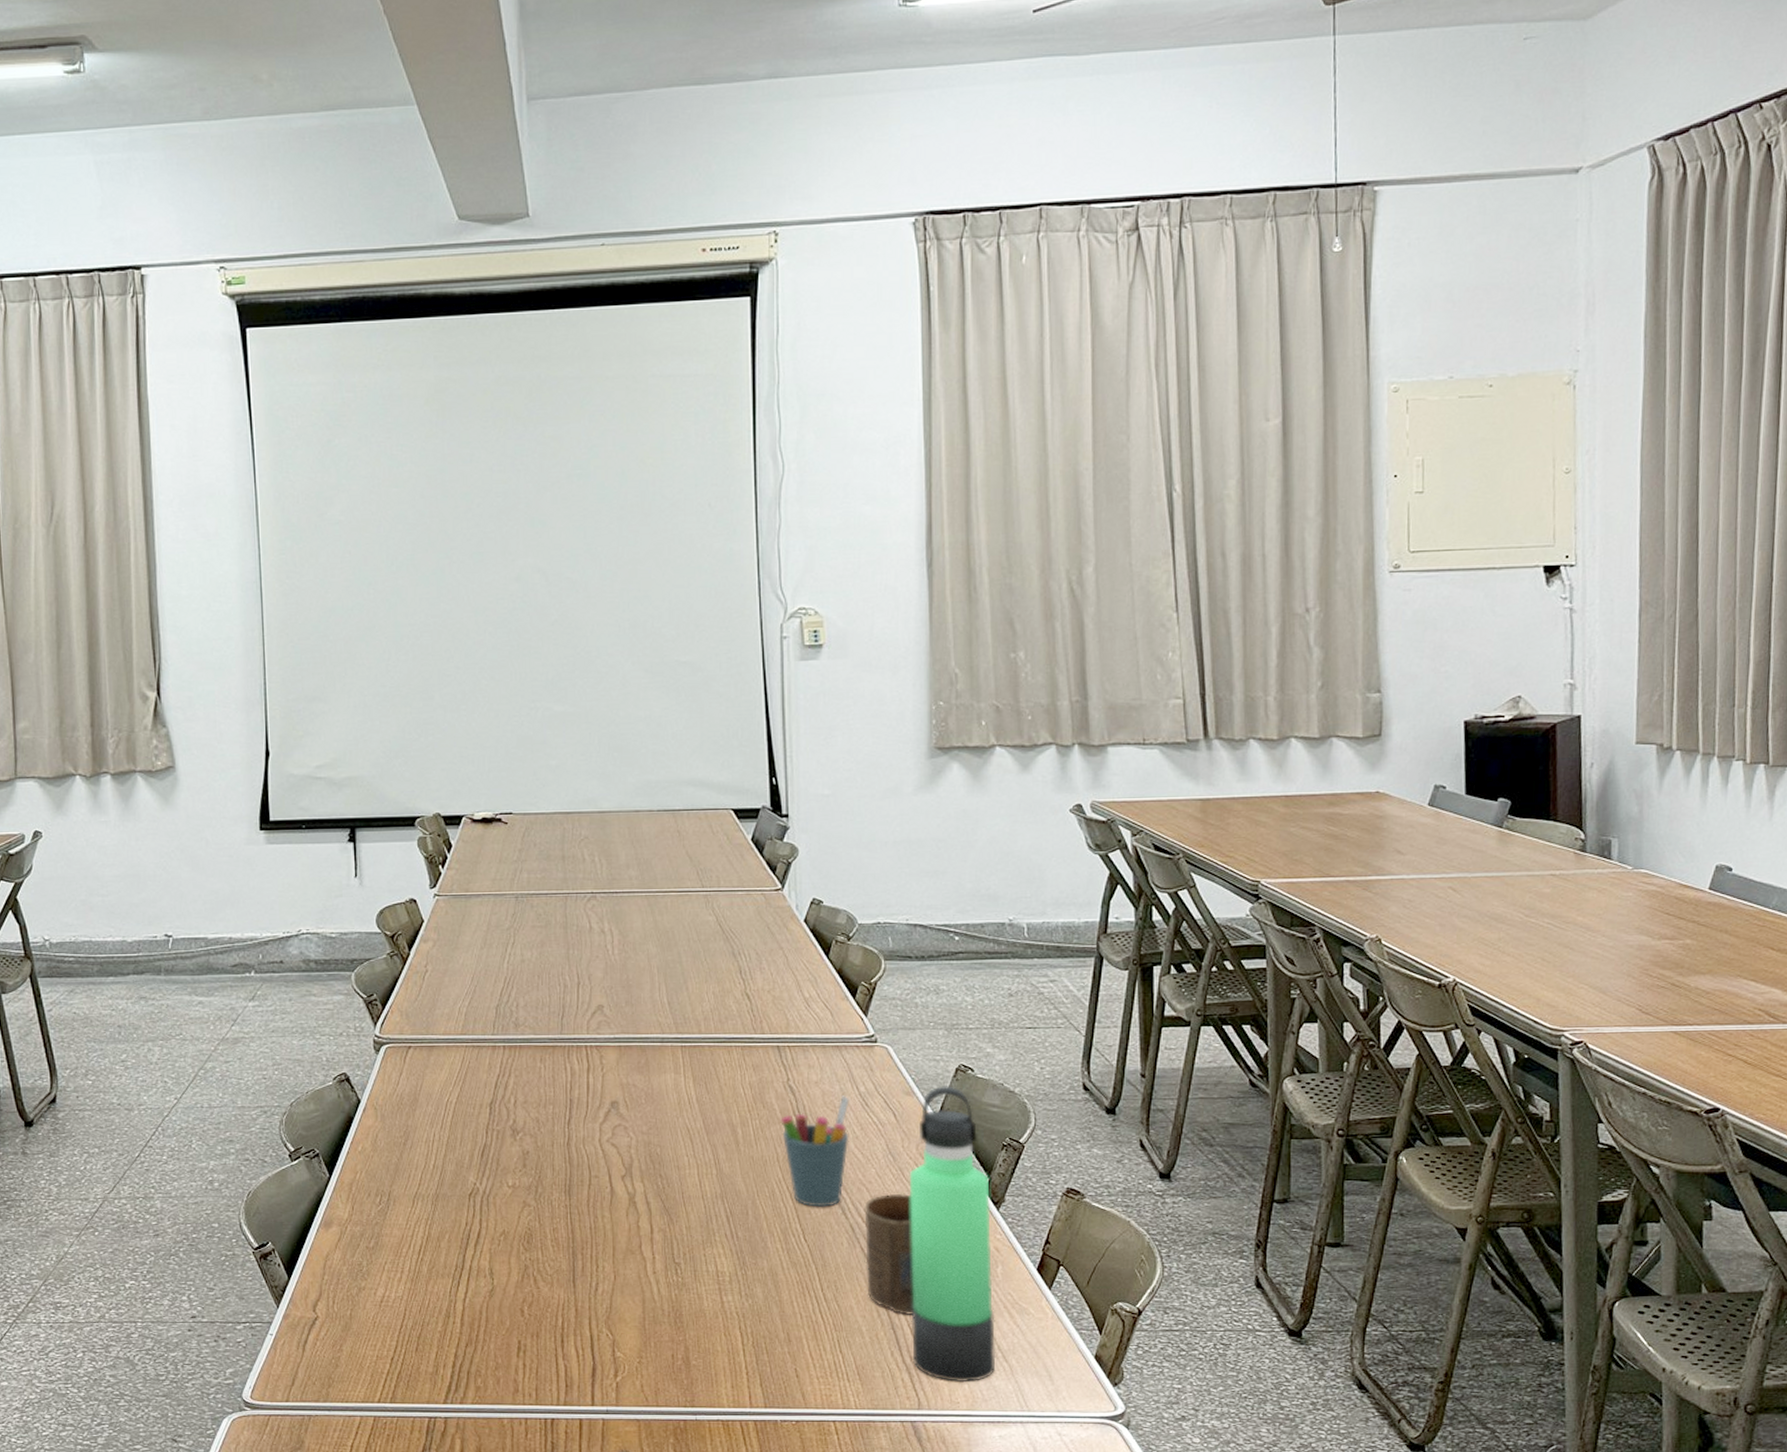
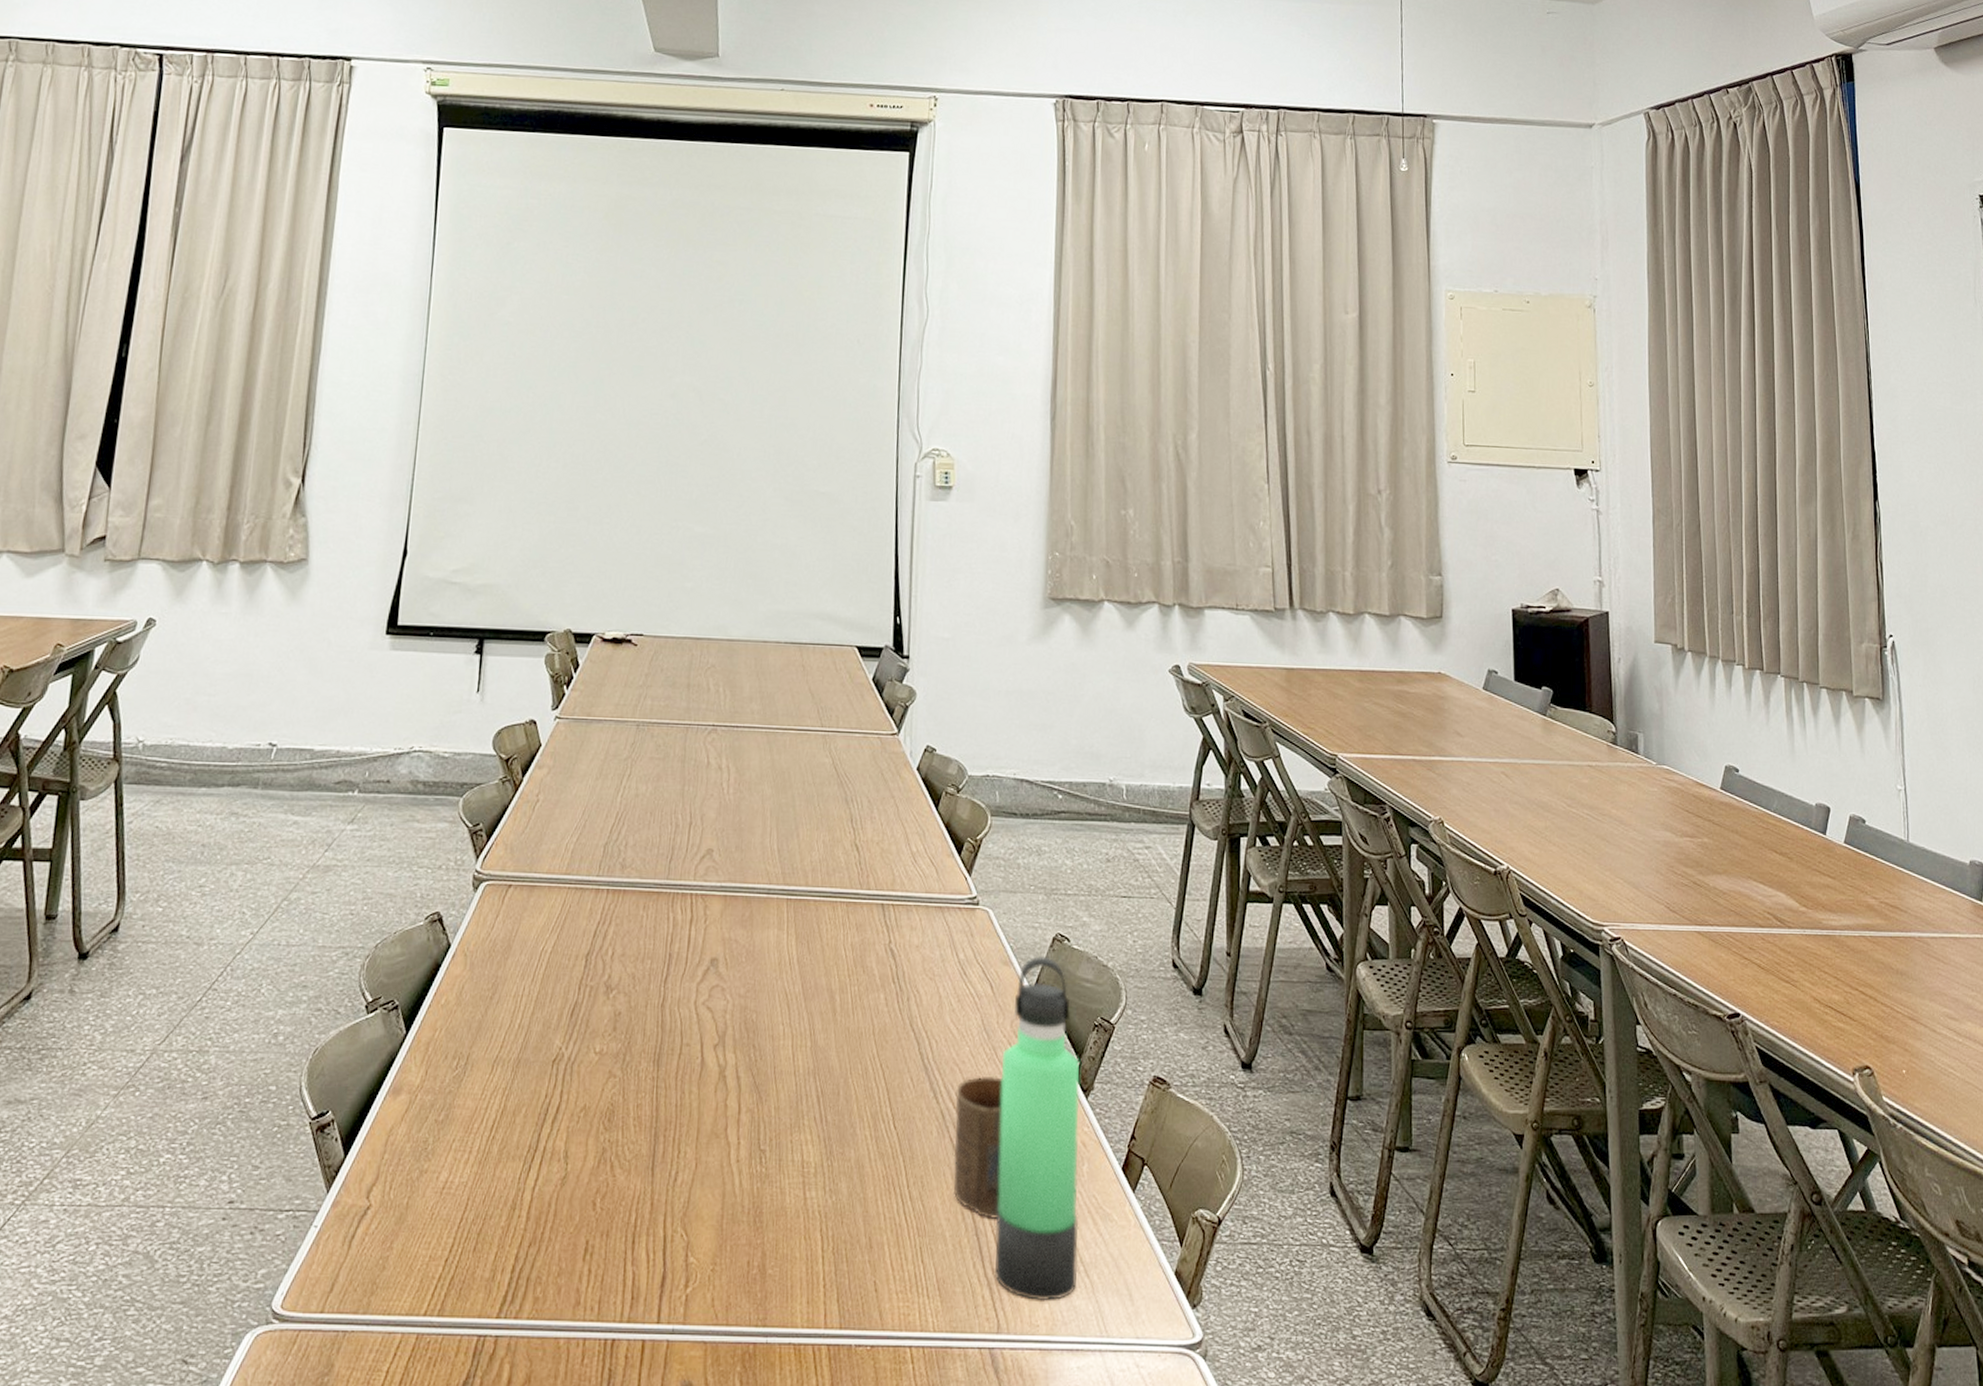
pen holder: present [780,1095,849,1207] -> none [879,962,948,1089]

